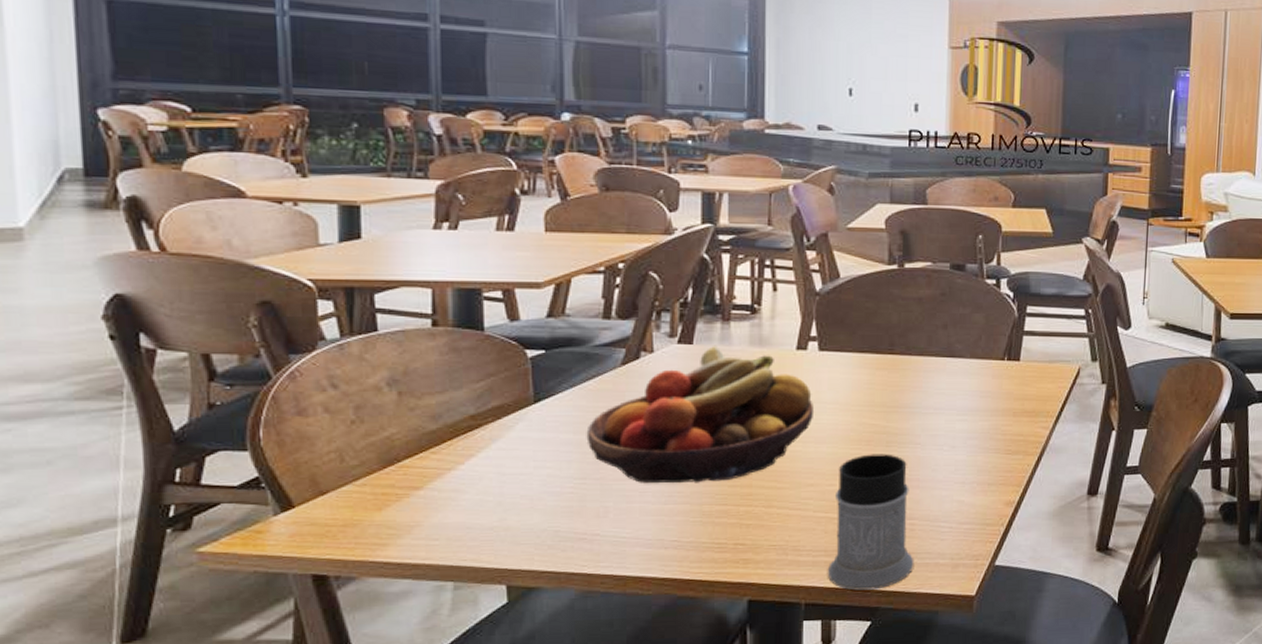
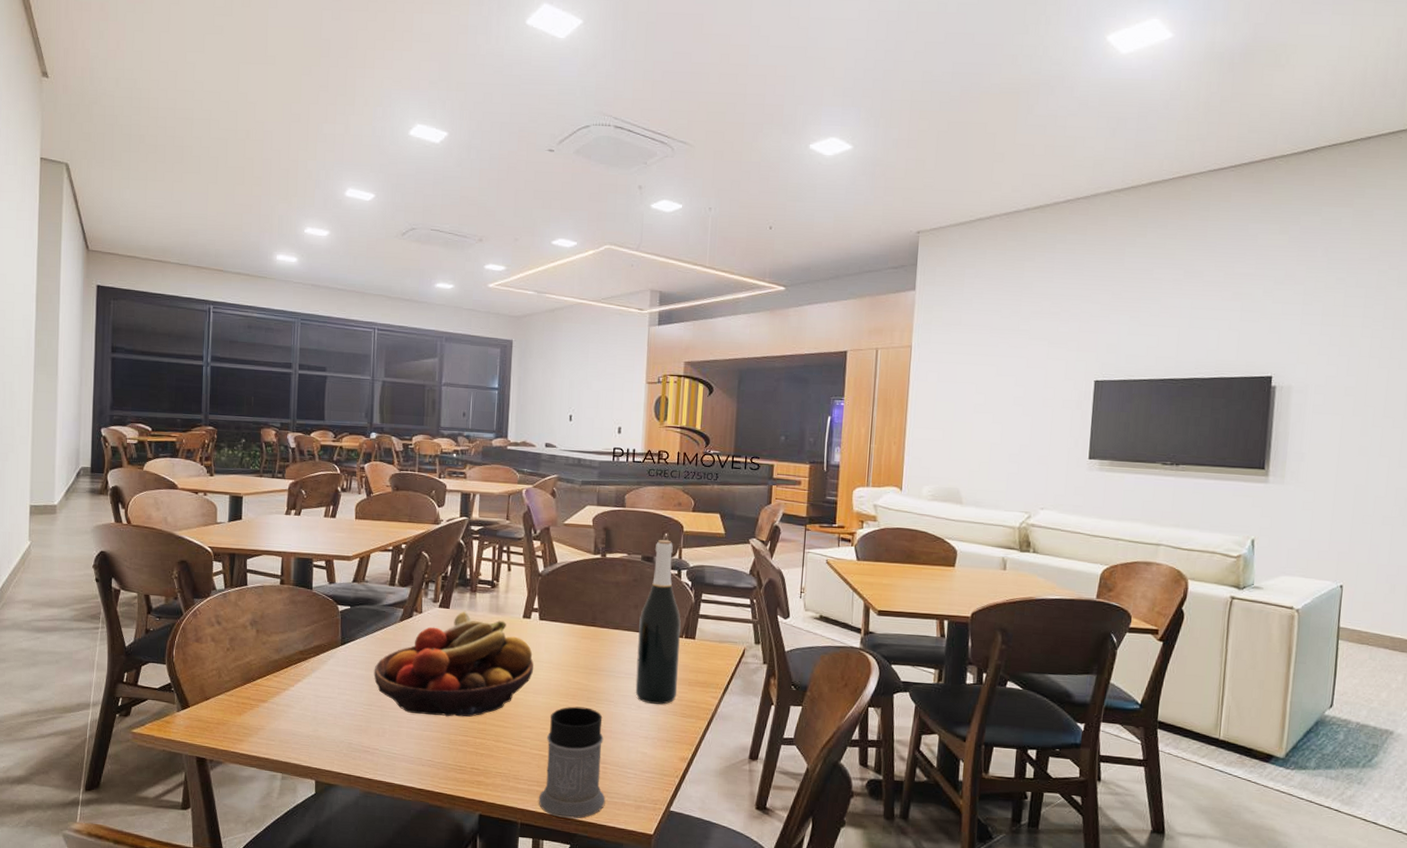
wine bottle: none [947,242,1002,442] -> present [635,539,681,705]

